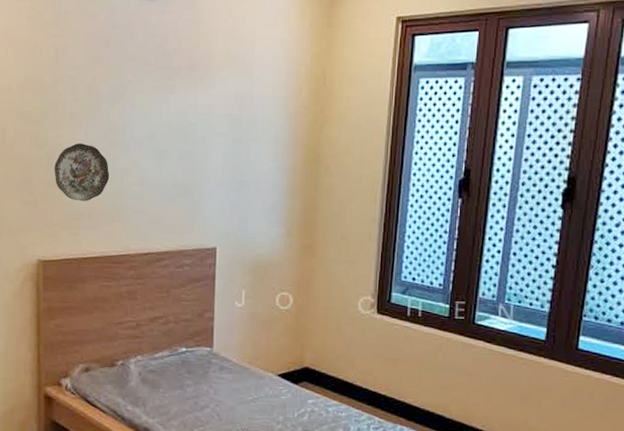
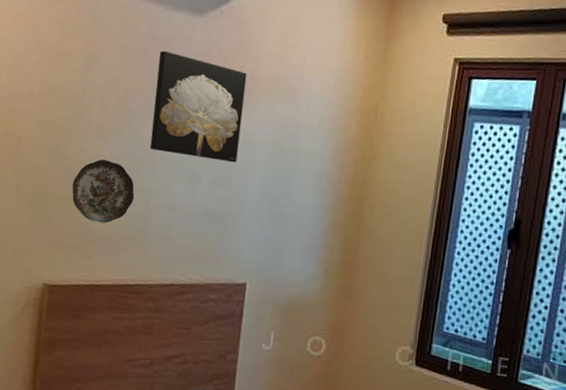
wall art: none [119,37,202,137] -> present [149,51,247,163]

